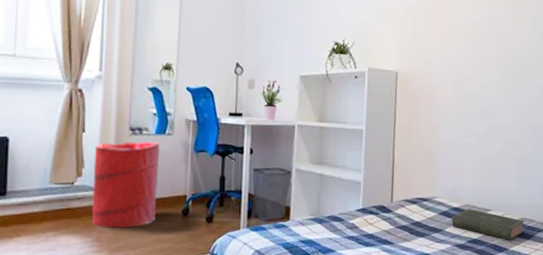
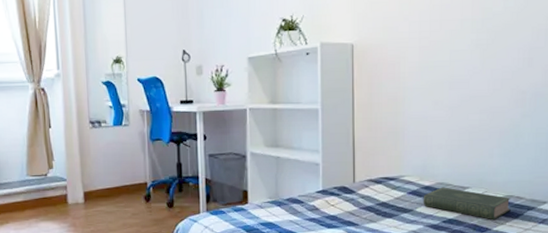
laundry hamper: present [91,141,160,228] -> none [61,133,121,214]

